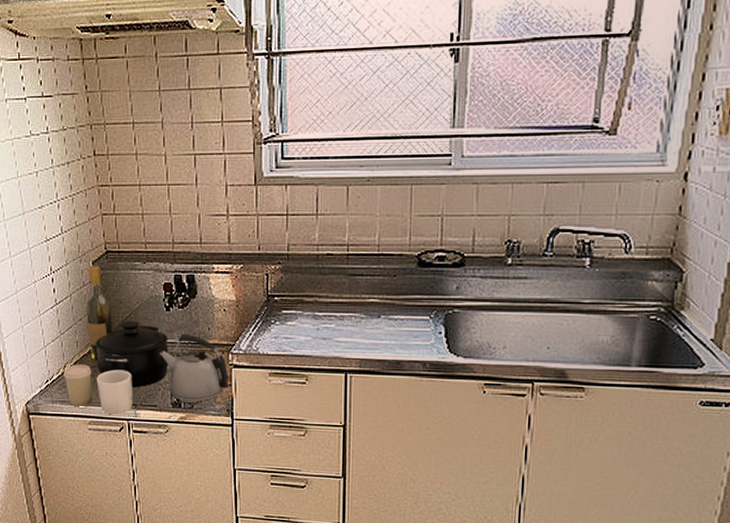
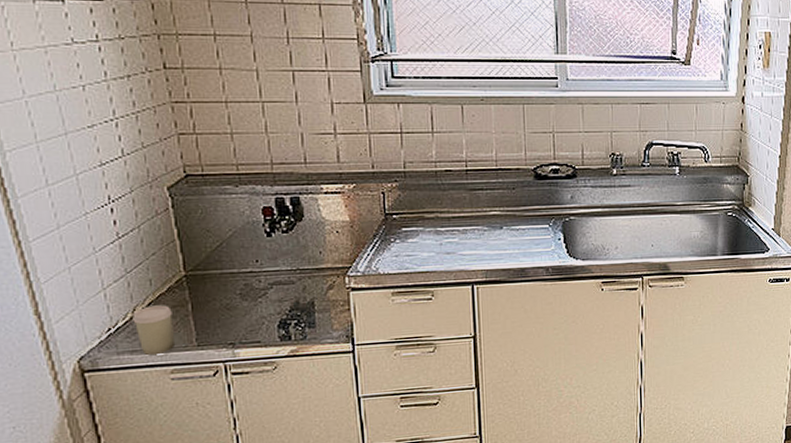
bottle: present [85,265,113,360] -> none [160,191,200,298]
saucepan: present [94,321,169,388] -> none [175,250,273,325]
mug: present [96,369,134,415] -> none [179,306,231,359]
kettle: present [160,333,229,404] -> none [261,259,347,335]

